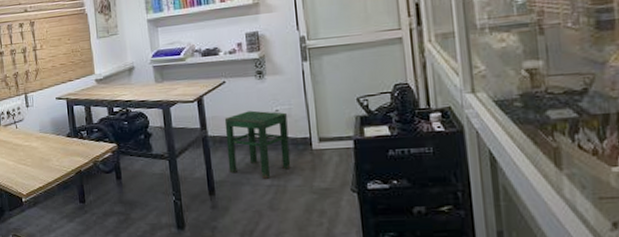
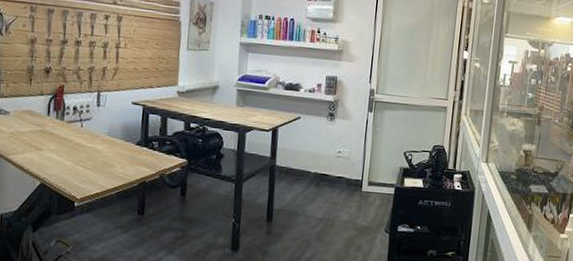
stool: present [224,110,291,179] -> none [288,148,347,213]

